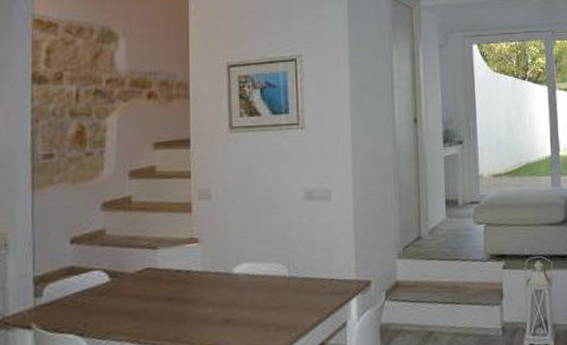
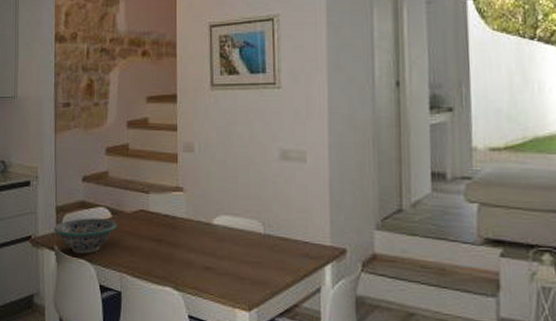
decorative bowl: none [31,283,118,329] -> present [54,218,118,254]

